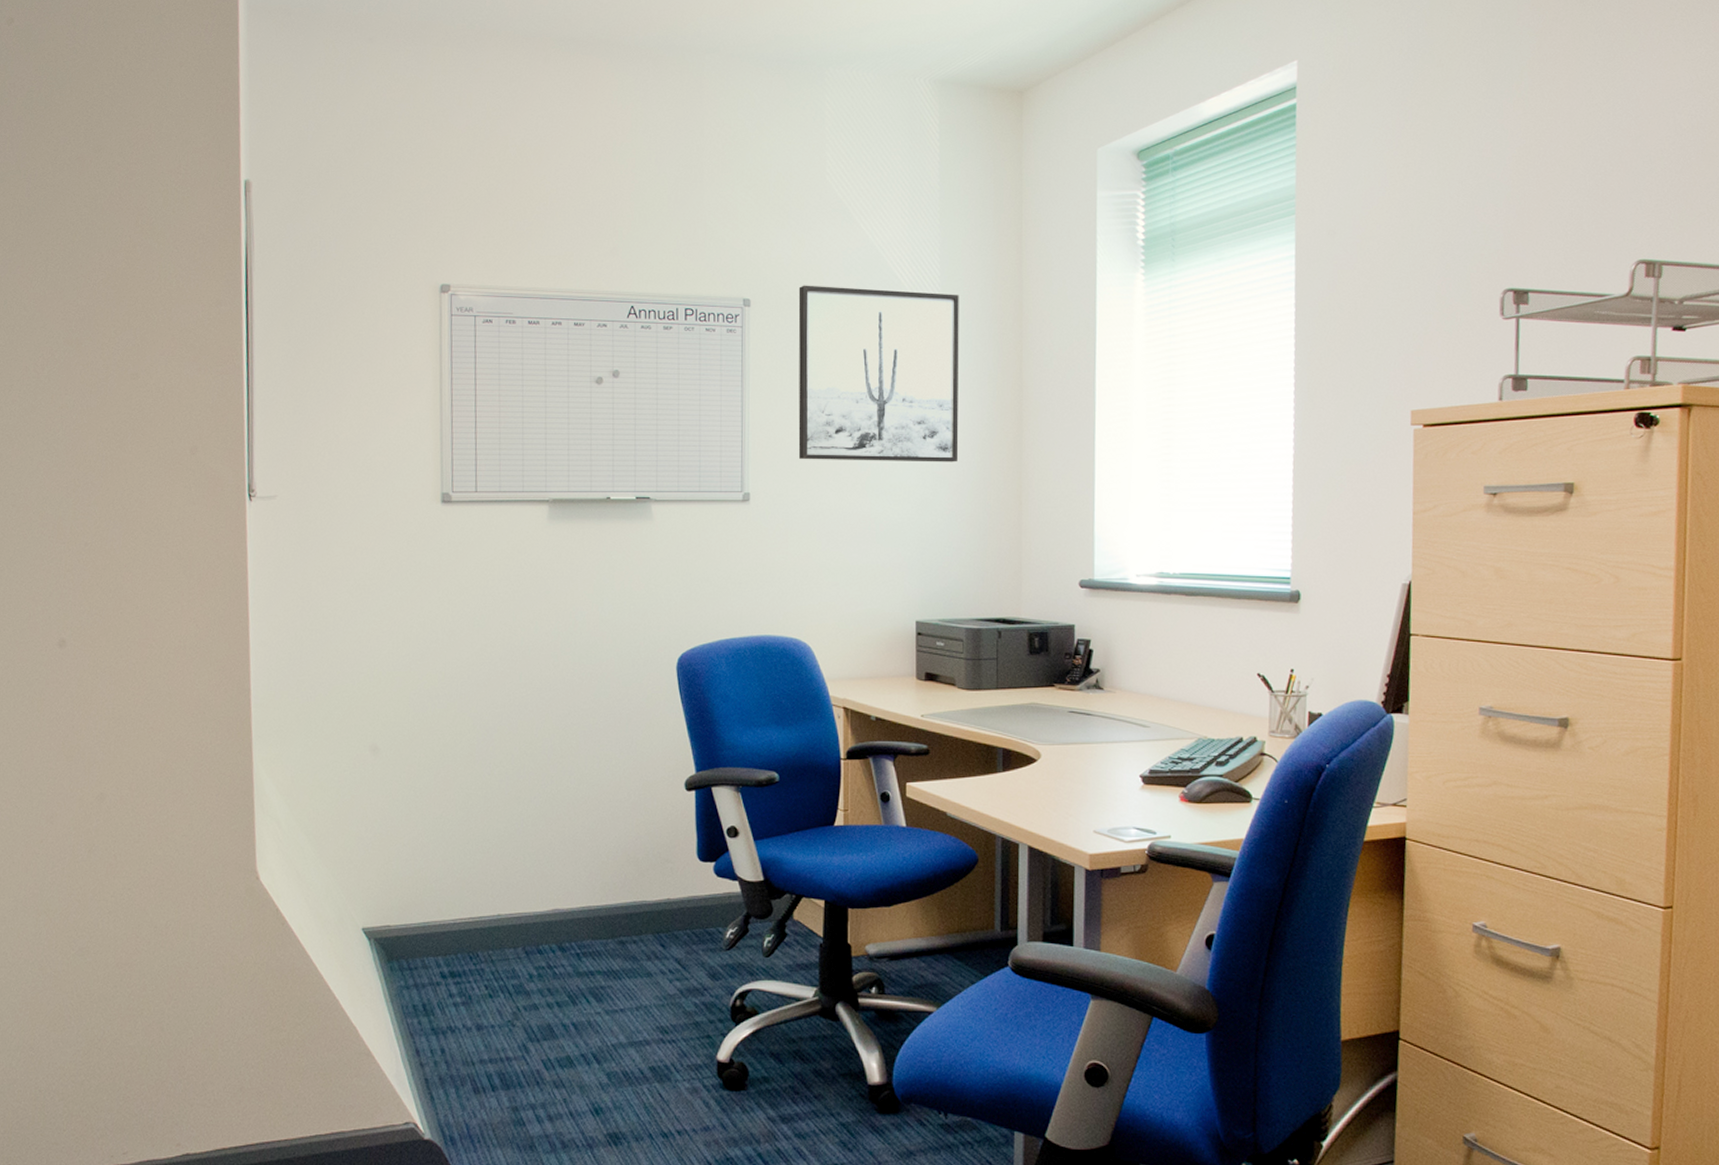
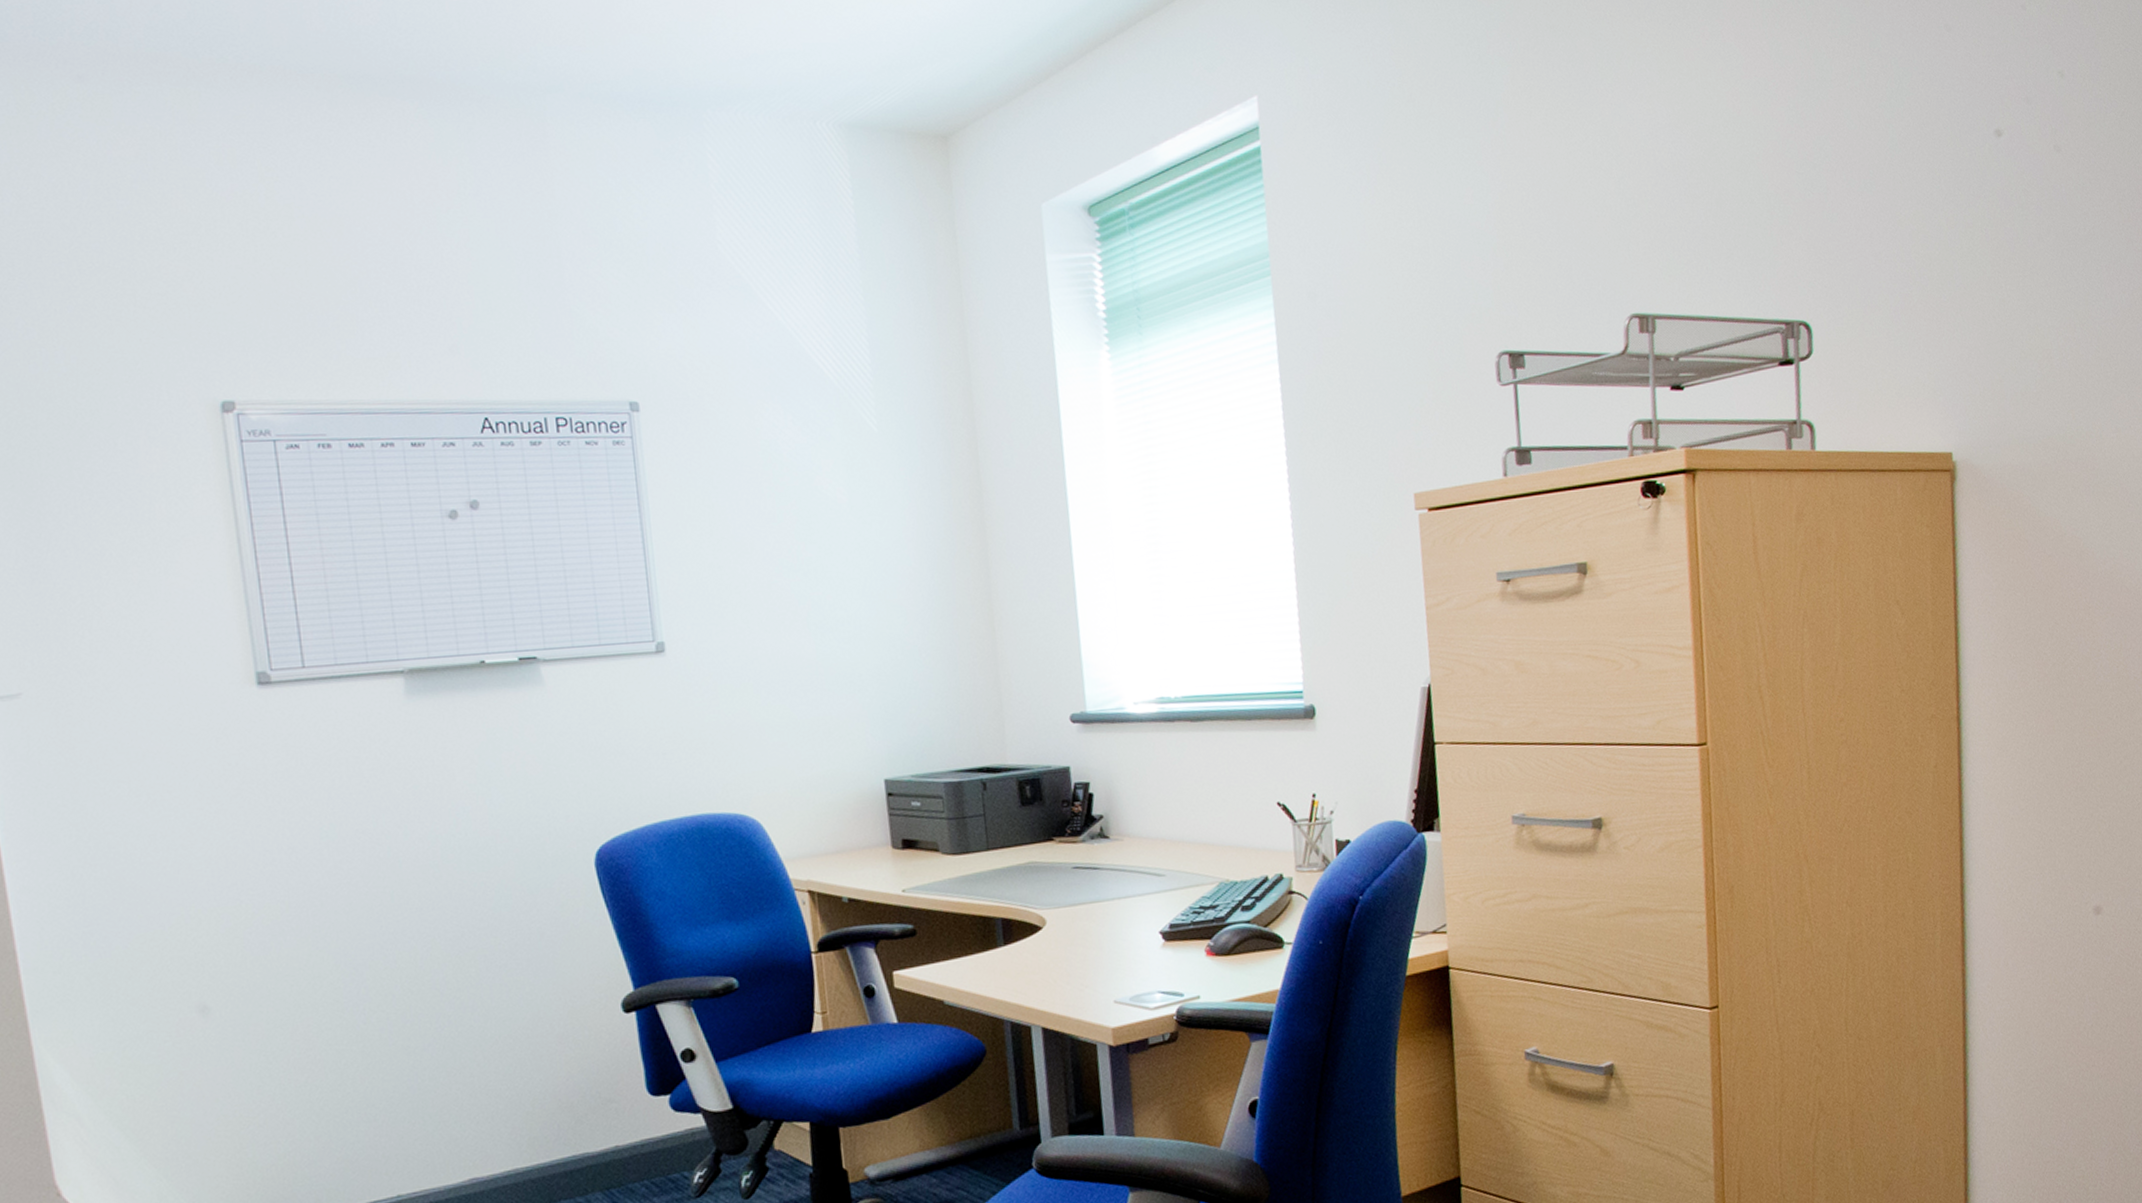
wall art: present [798,285,959,462] -> none [698,381,915,597]

